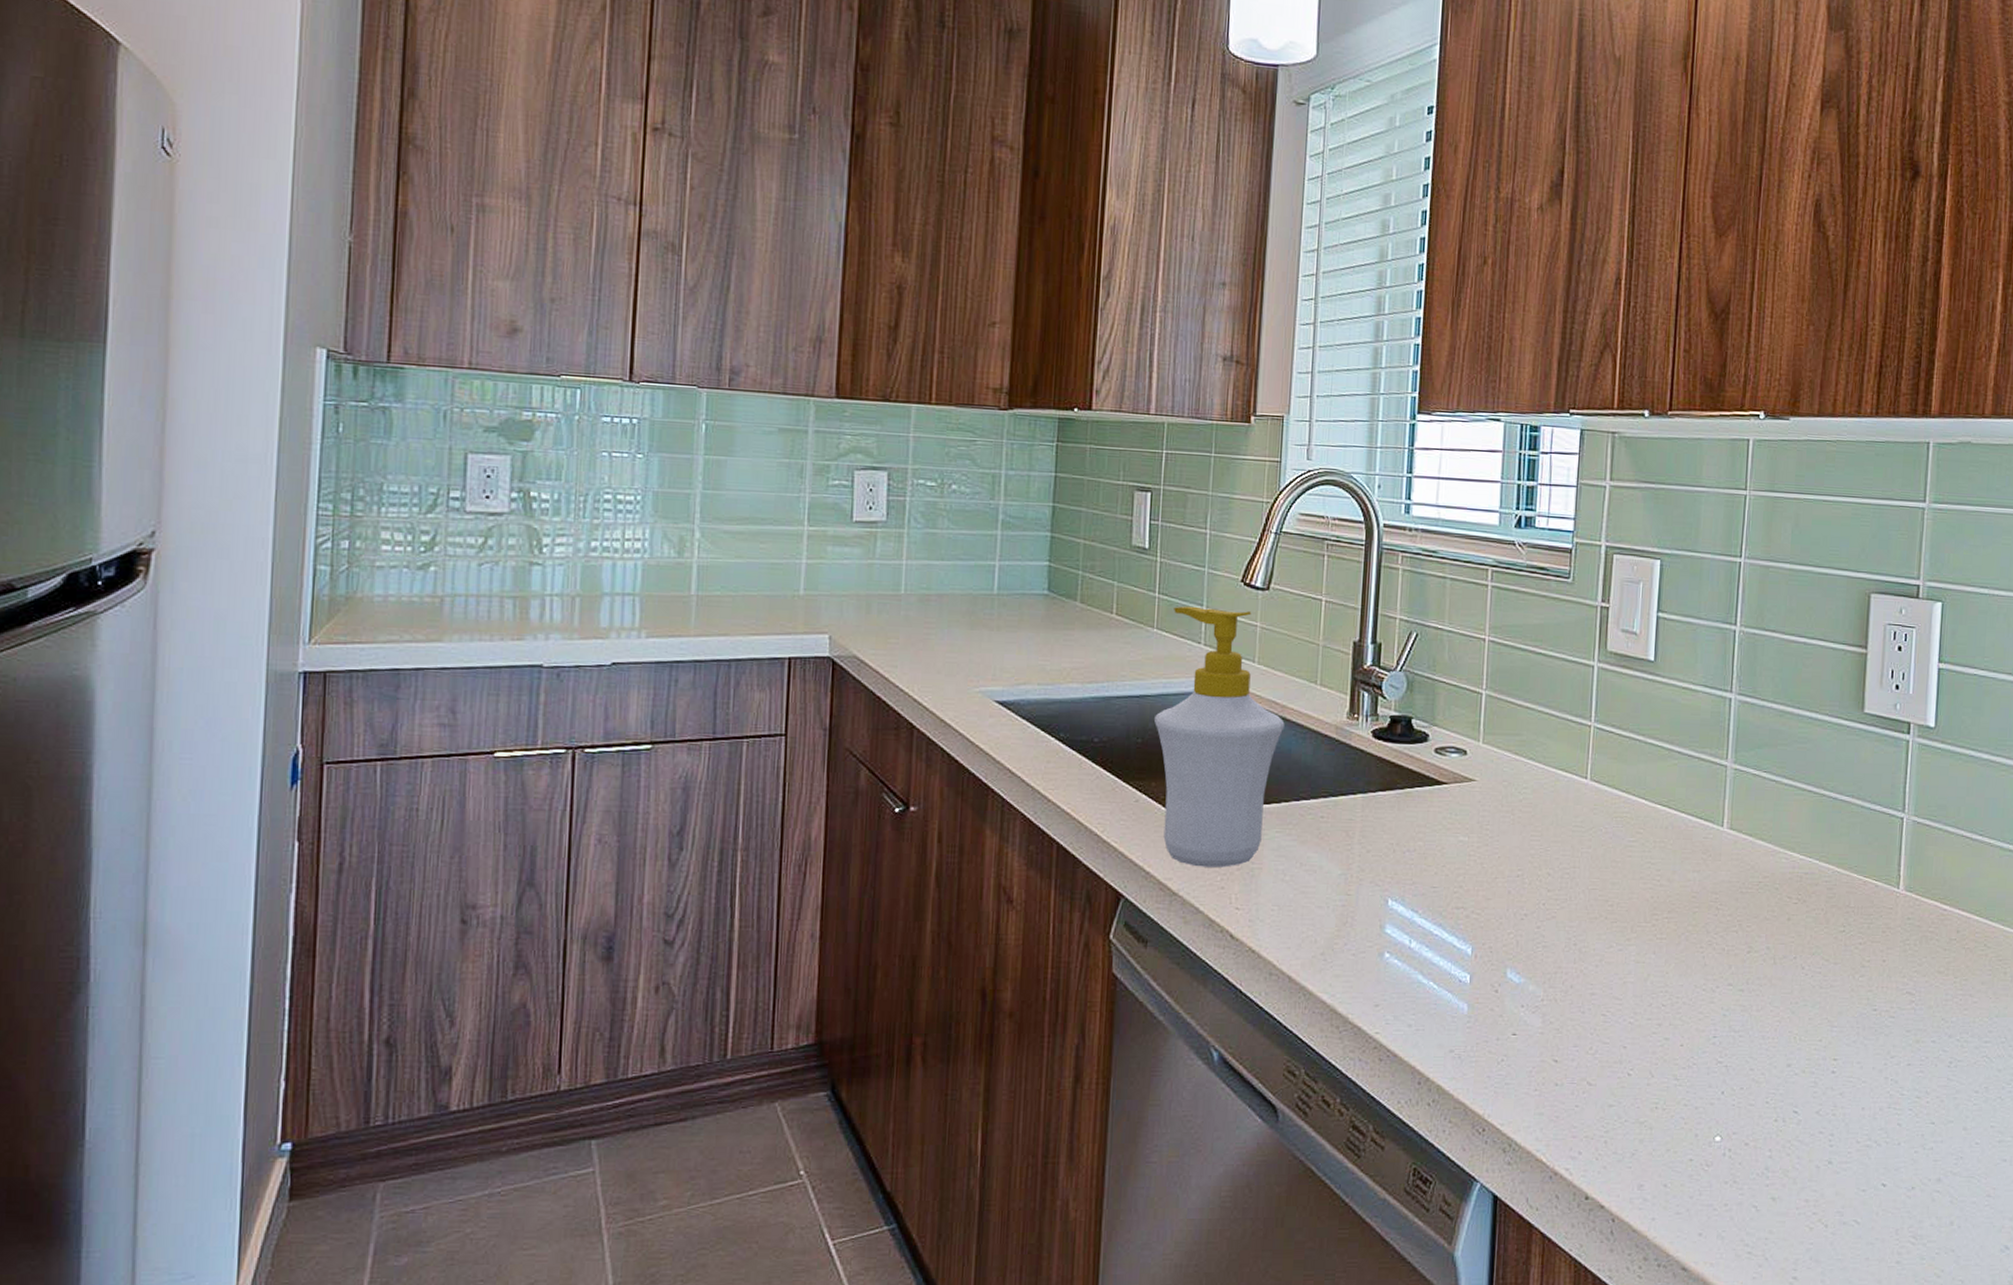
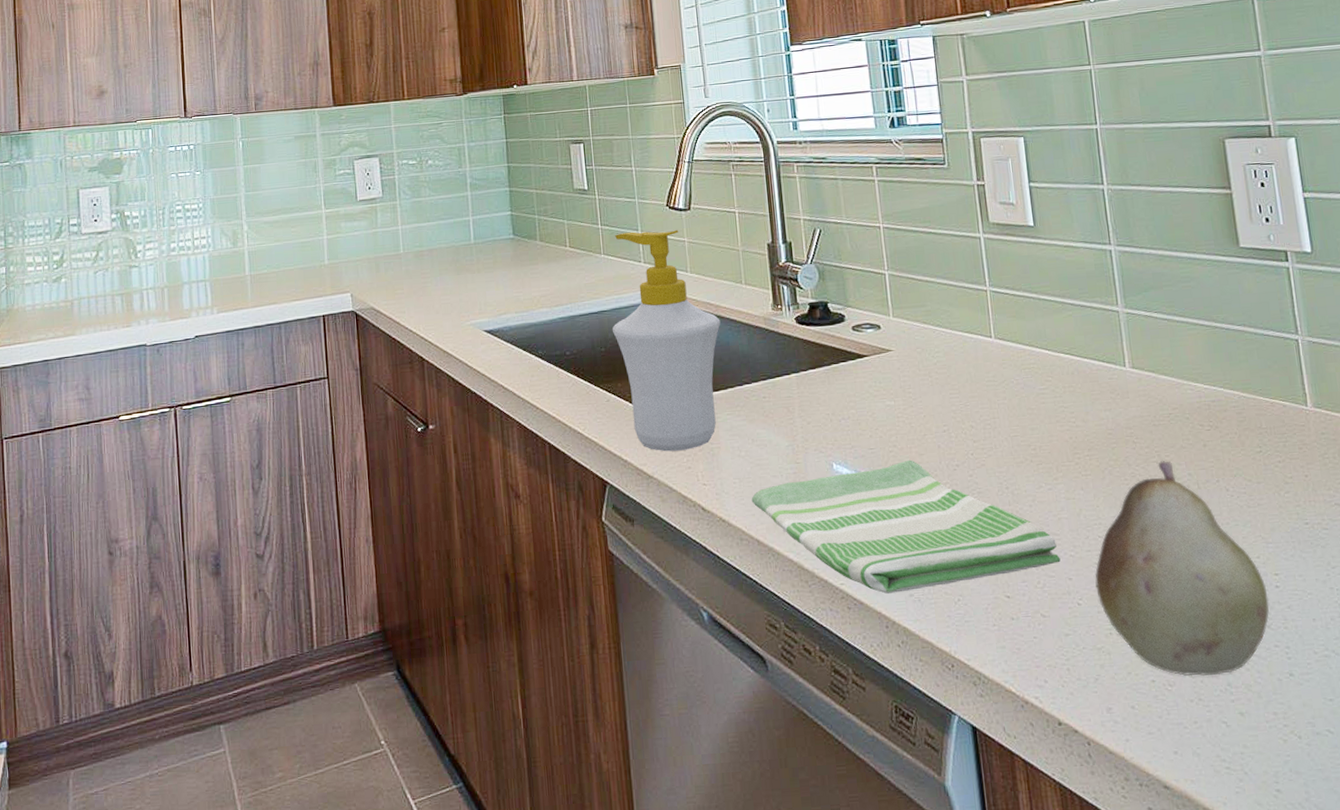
dish towel: none [1289,903,1618,1047] -> present [751,459,1061,594]
fruit: none [1649,931,1823,1158] -> present [1094,461,1269,677]

